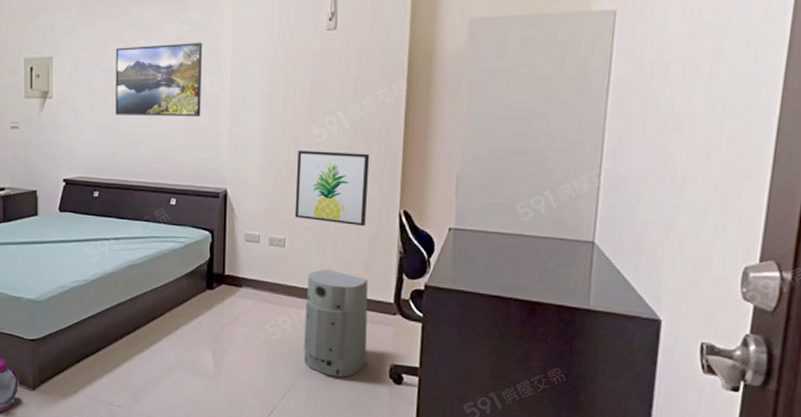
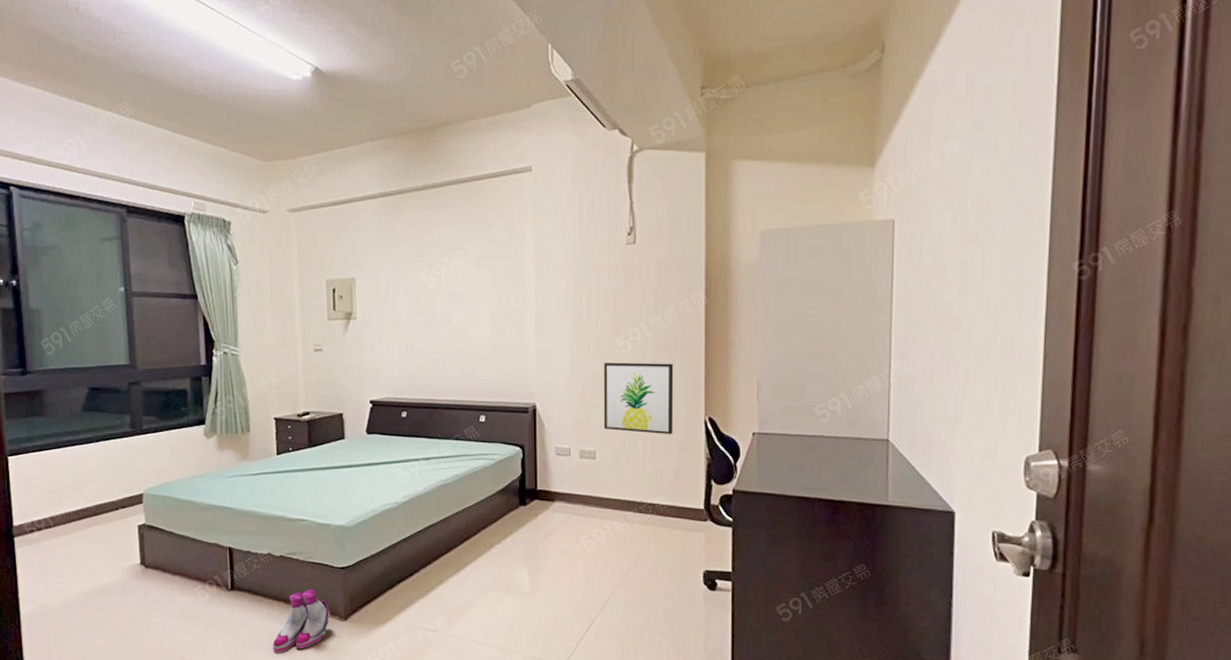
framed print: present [115,43,202,116] -> none [419,260,507,334]
air purifier: present [304,268,368,378] -> none [618,478,681,587]

